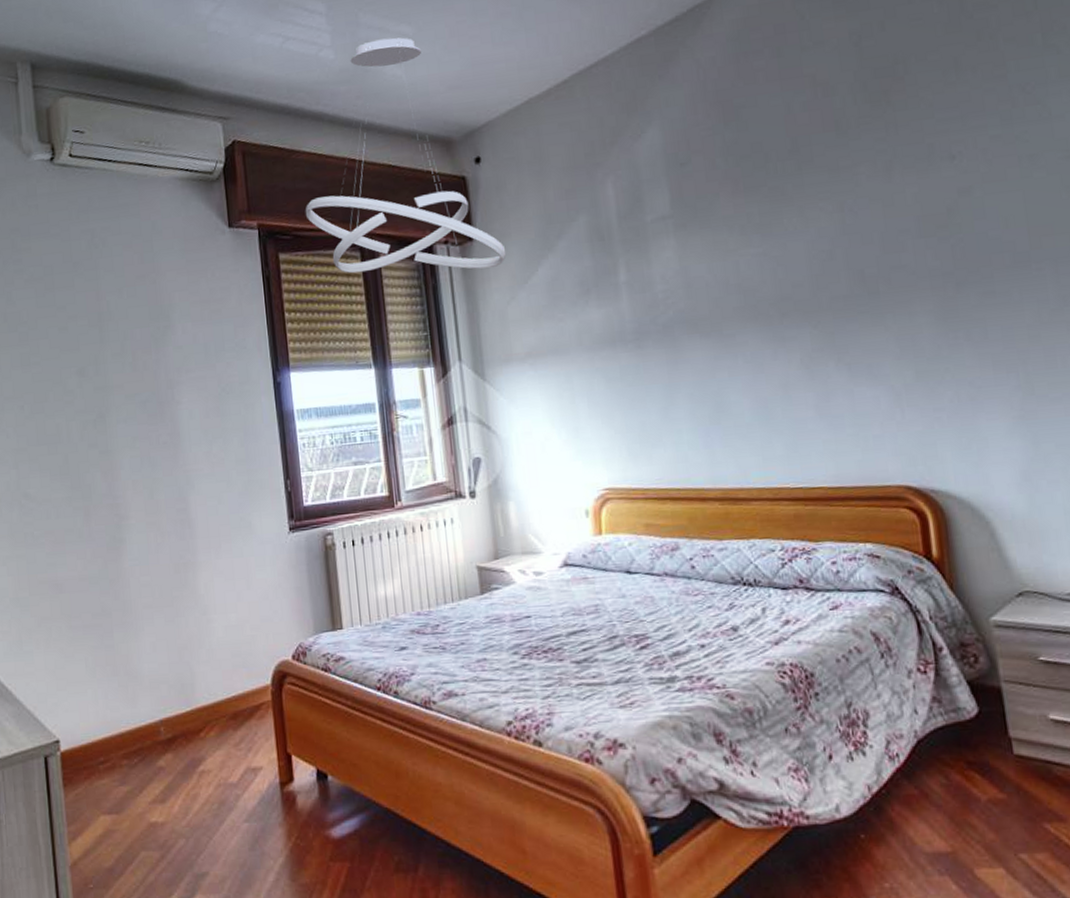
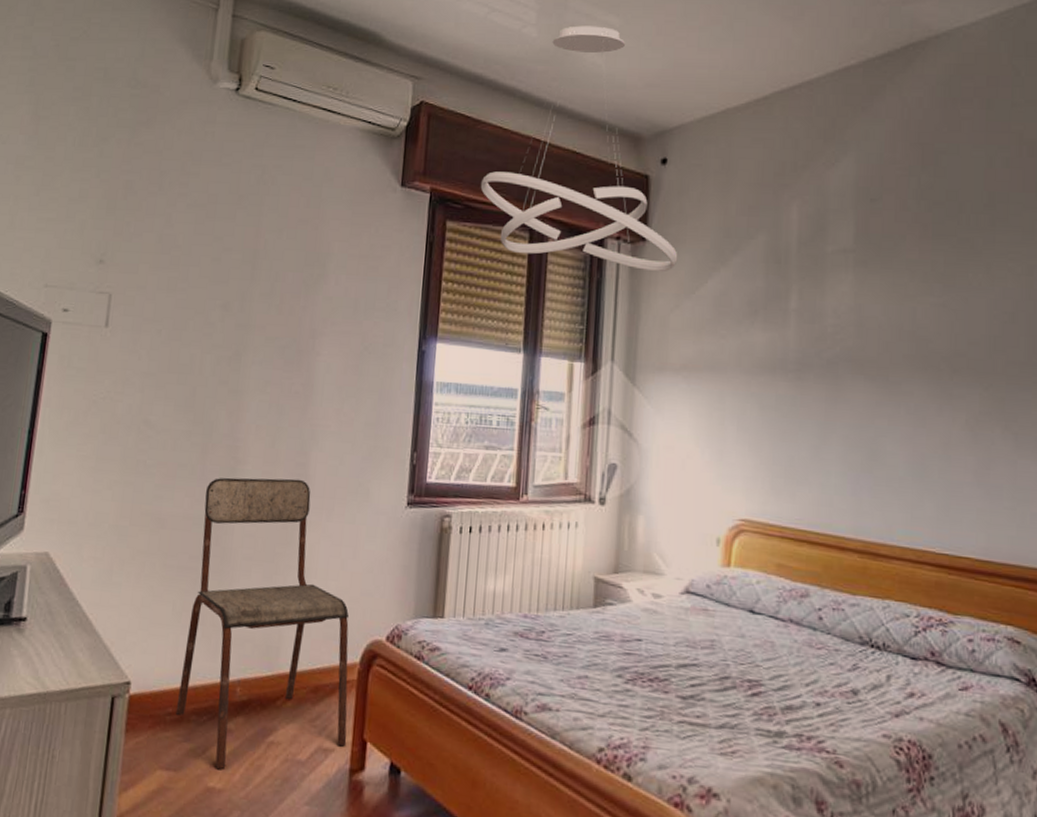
chair: none [96,524,273,805] -> present [175,477,349,770]

